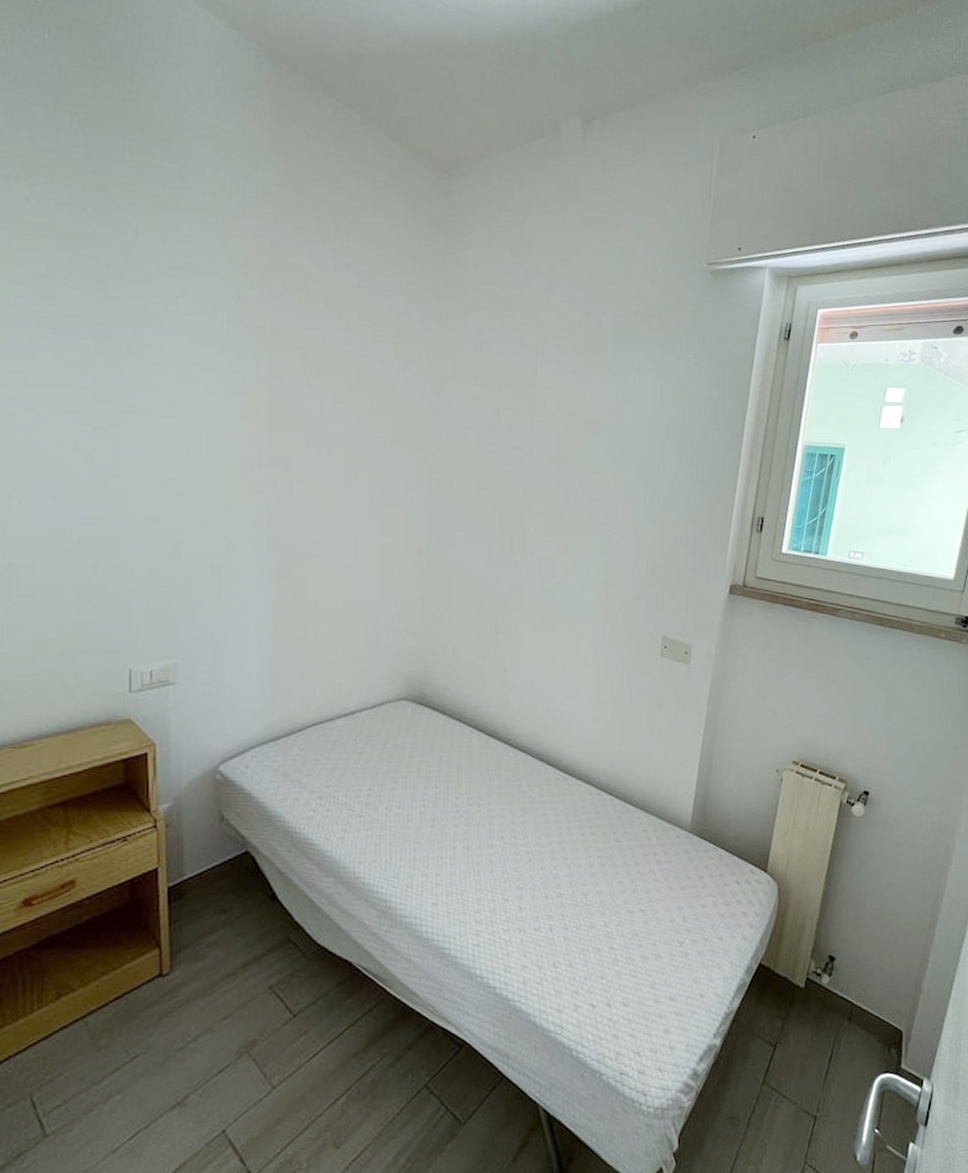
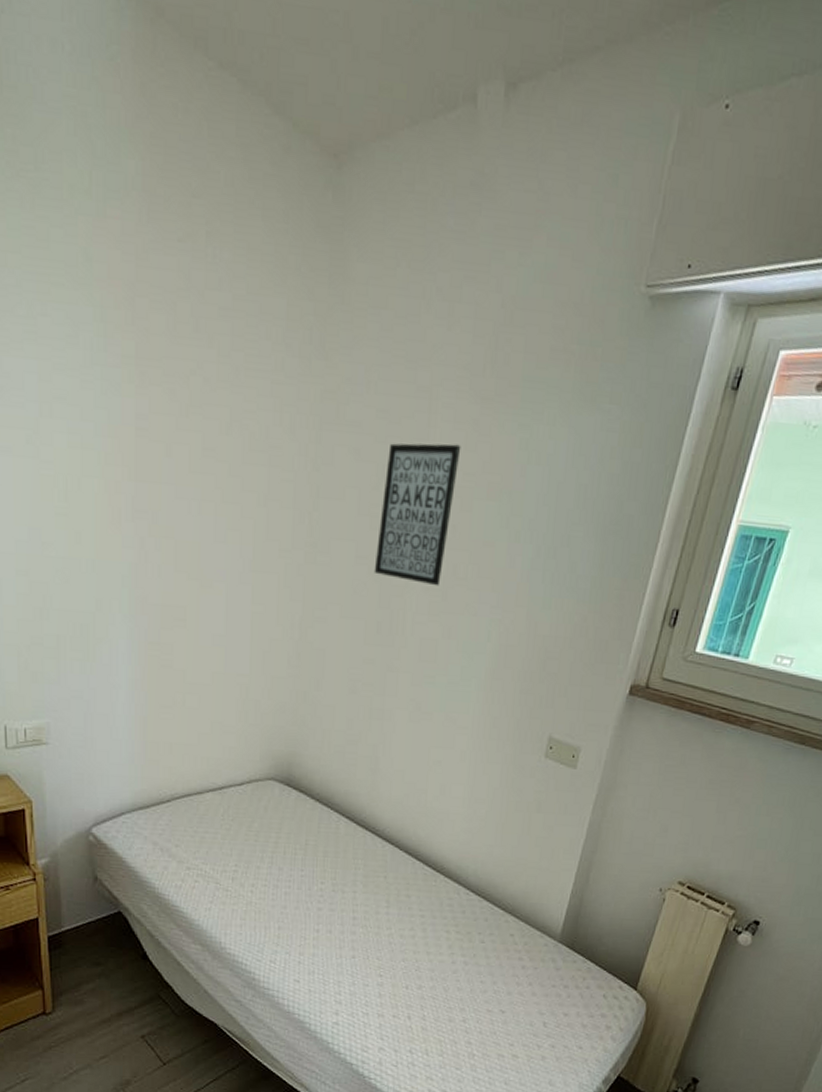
wall art: none [494,390,565,510] -> present [374,443,461,586]

